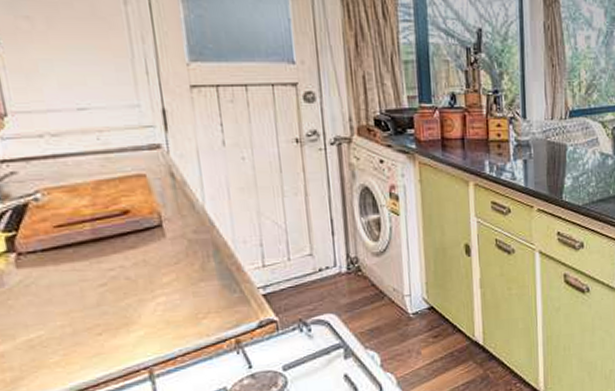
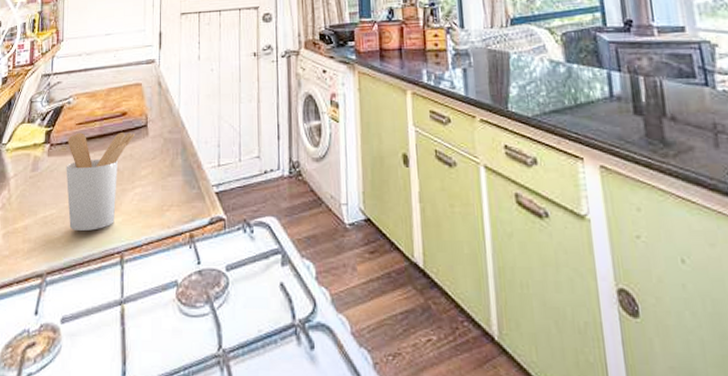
utensil holder: none [44,234,146,351] -> present [66,132,135,231]

